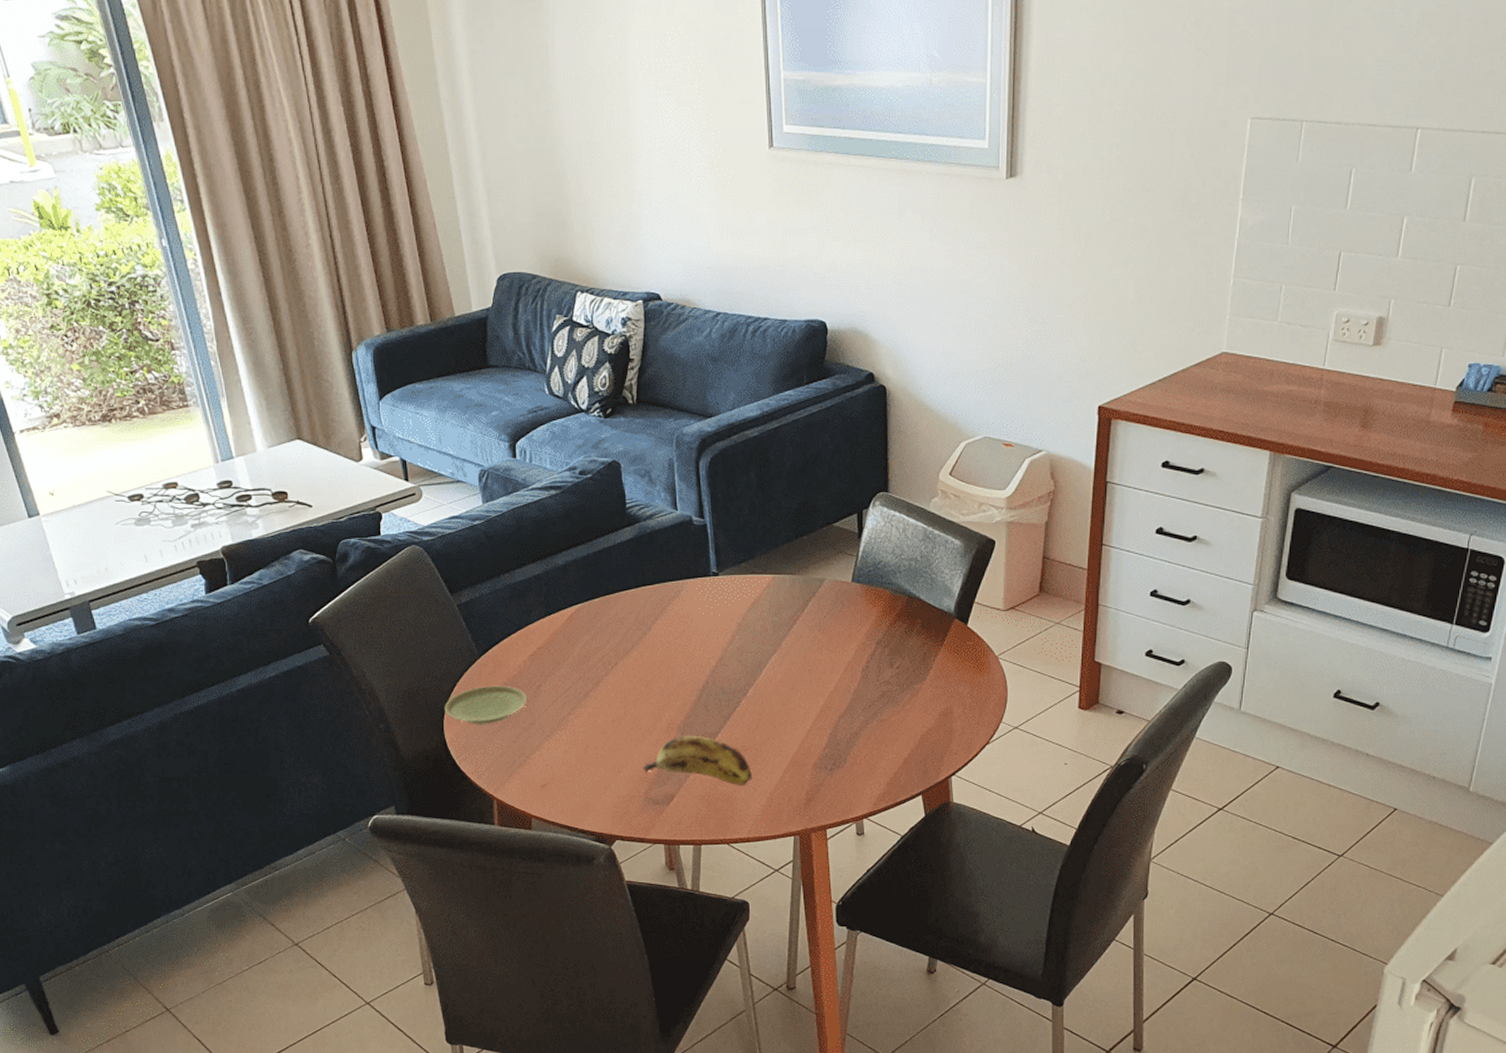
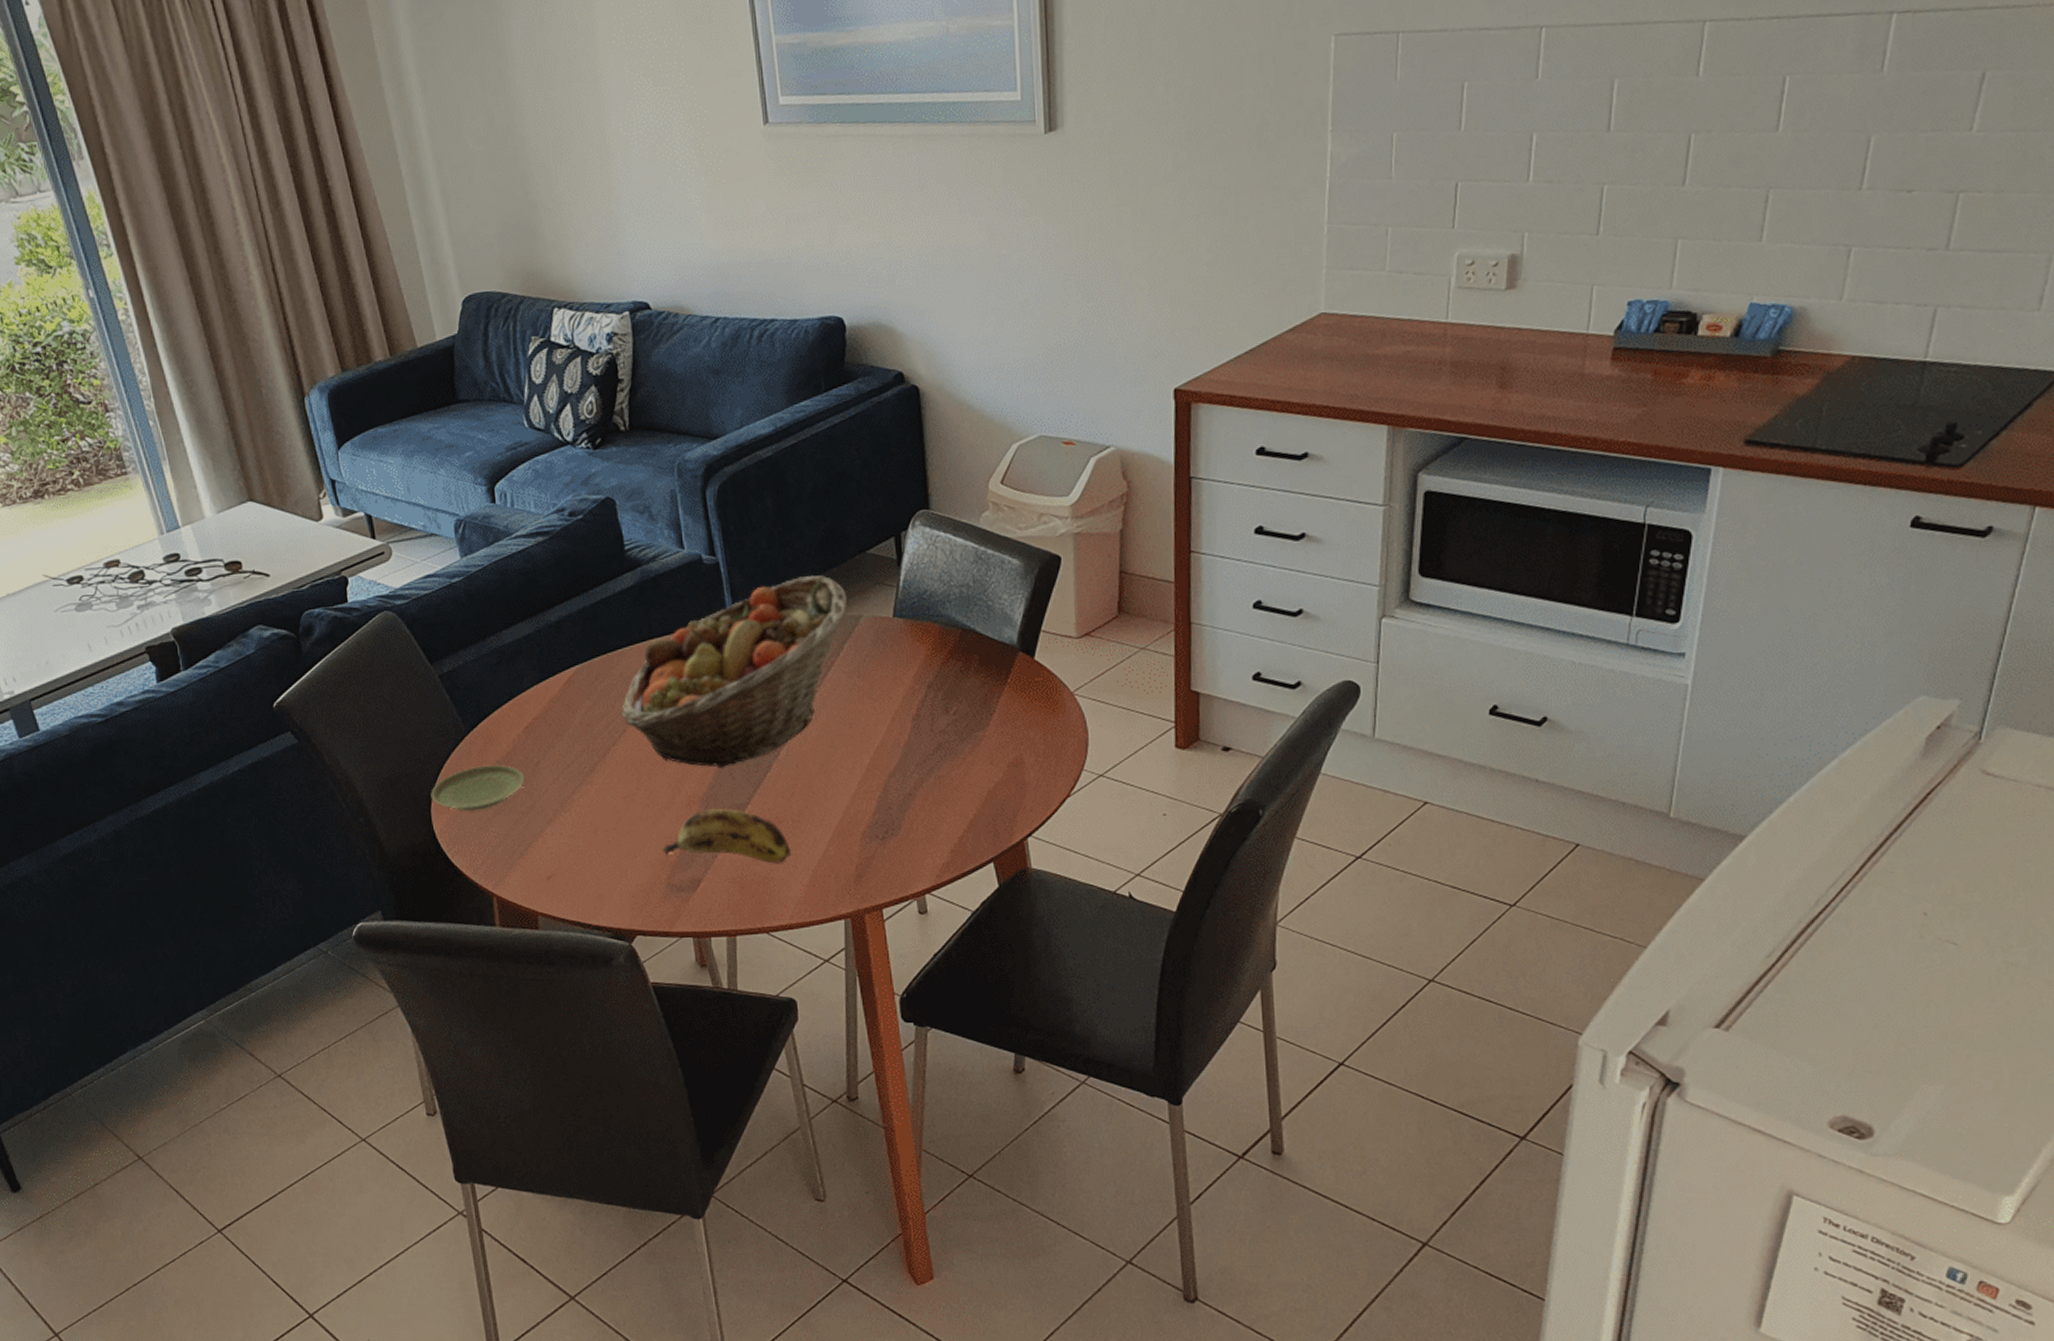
fruit basket: none [614,542,814,701] -> present [620,575,848,769]

